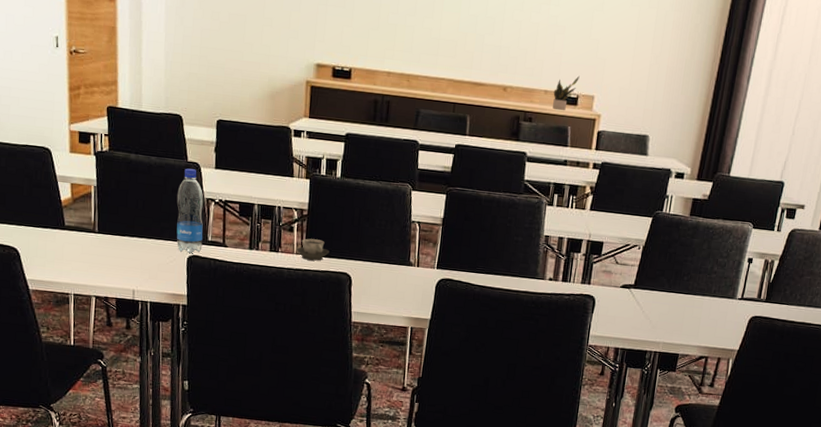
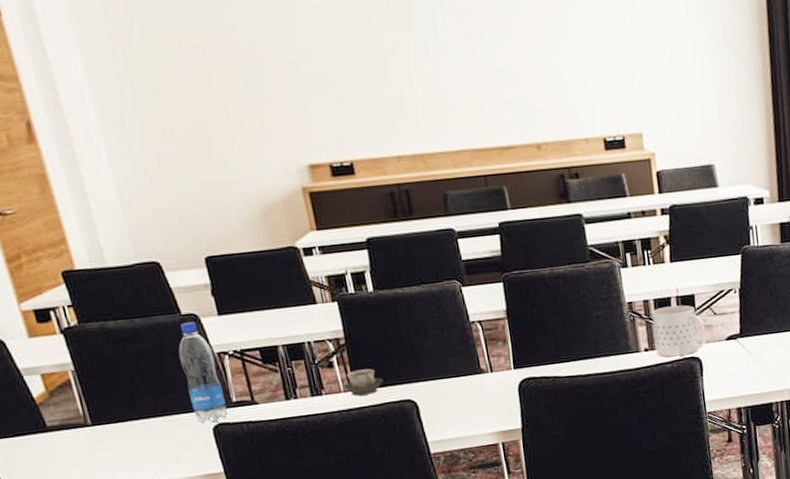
potted plant: present [553,76,580,111] -> none [595,114,621,159]
mug: none [558,246,607,292] -> present [652,305,707,357]

